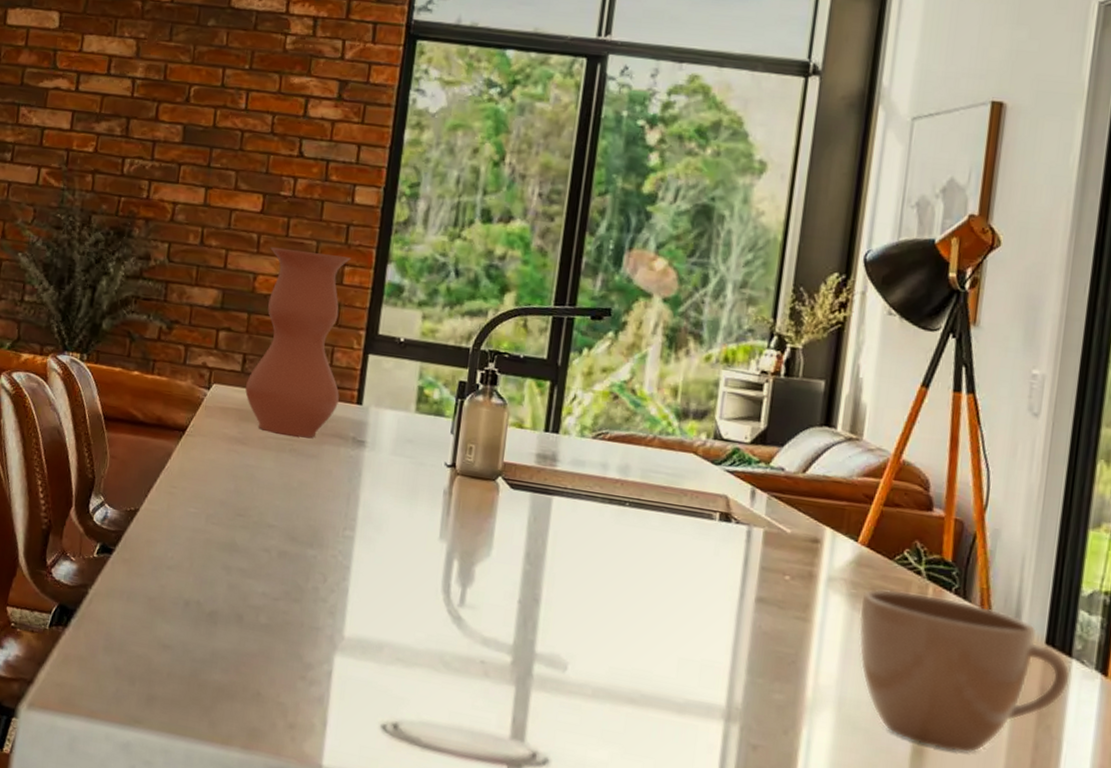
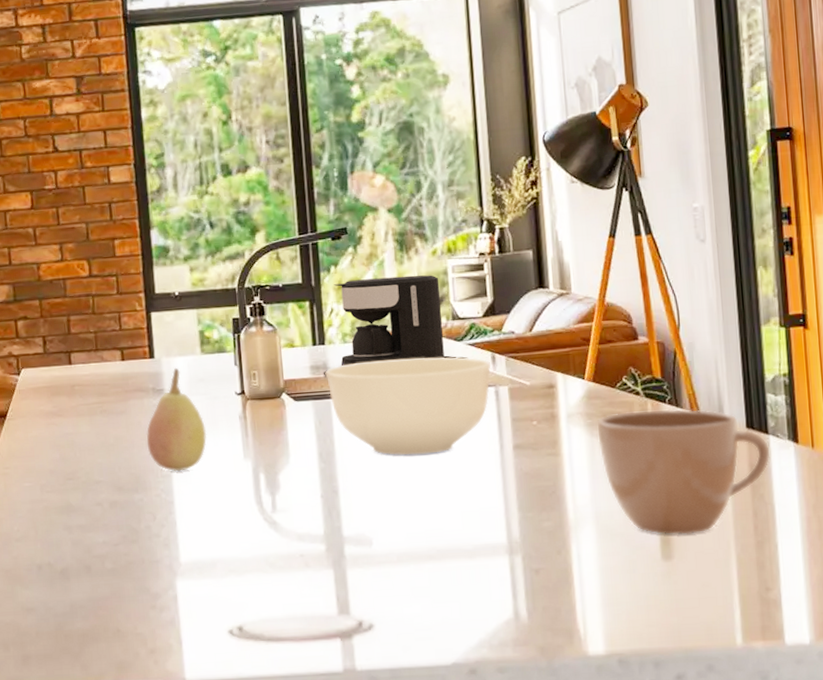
vase: present [245,247,351,438] -> none [46,231,134,401]
fruit: none [333,420,404,536] -> present [146,367,207,472]
coffee maker: none [549,368,723,488] -> present [323,275,468,376]
bowl: none [551,460,748,586] -> present [325,357,491,455]

